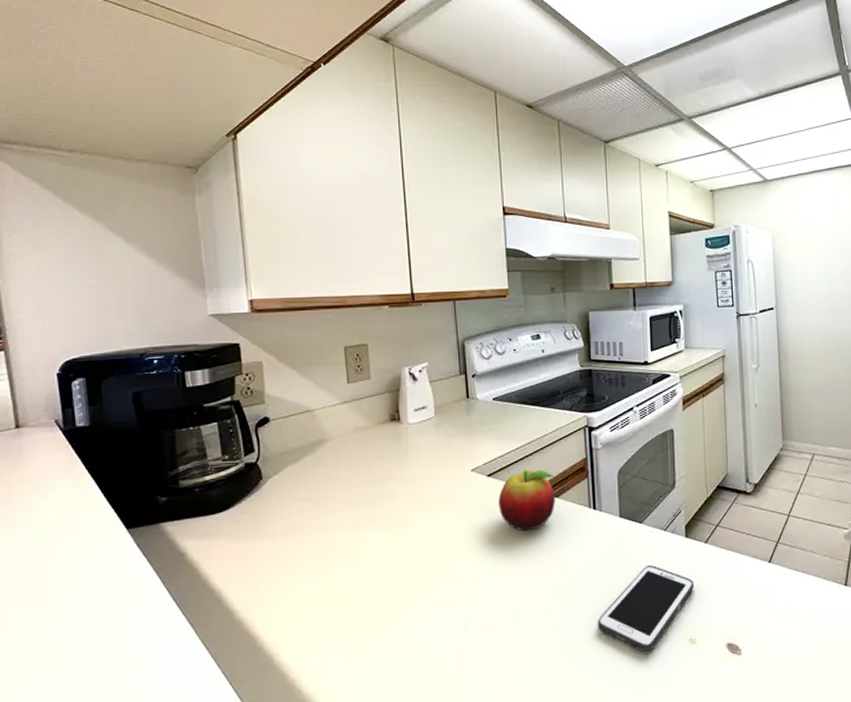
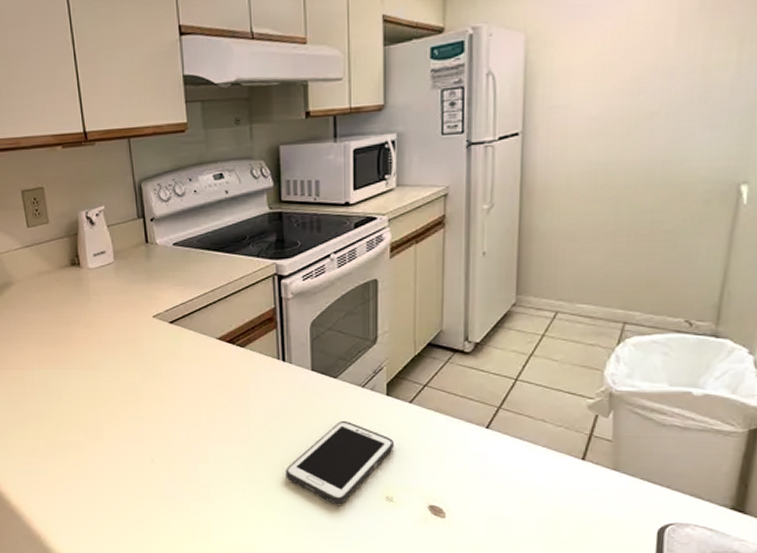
fruit: present [498,469,555,532] -> none [181,317,241,379]

